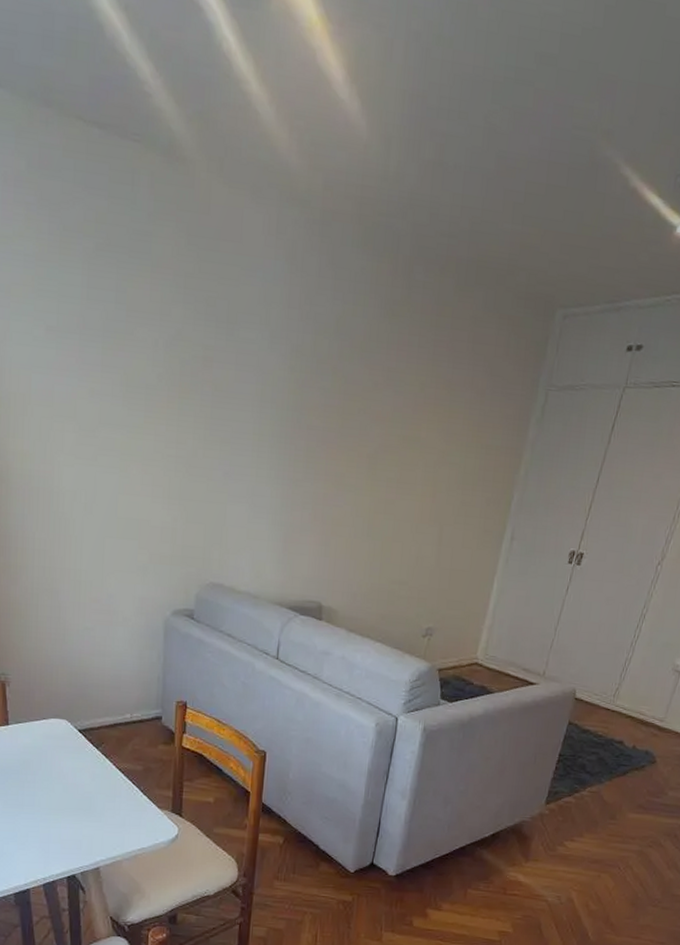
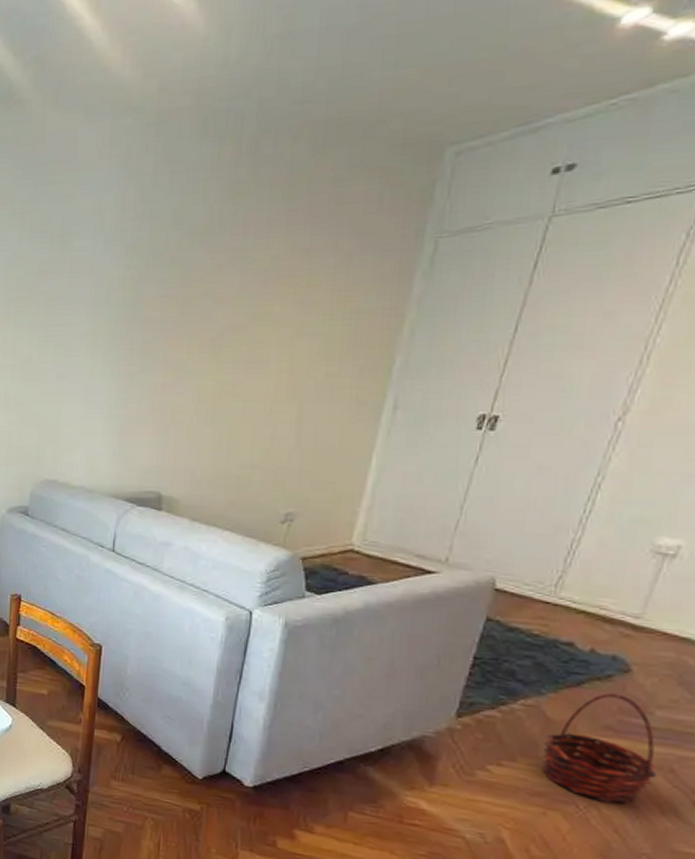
basket: none [599,780,667,864] -> present [542,693,657,805]

